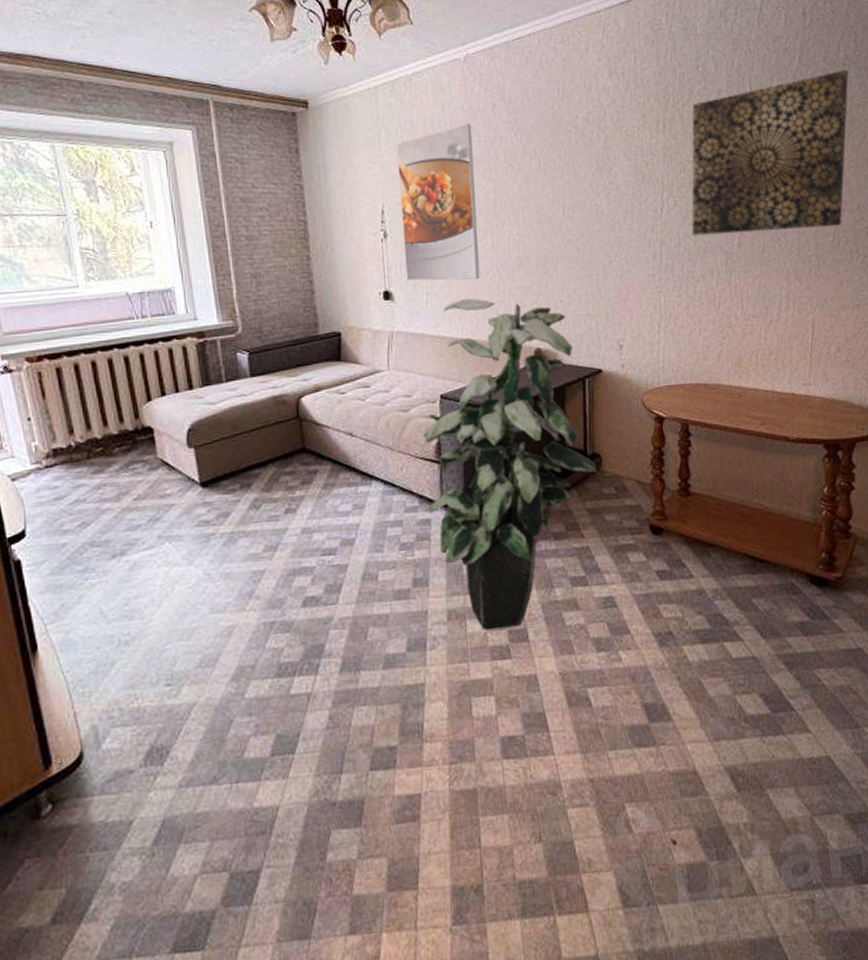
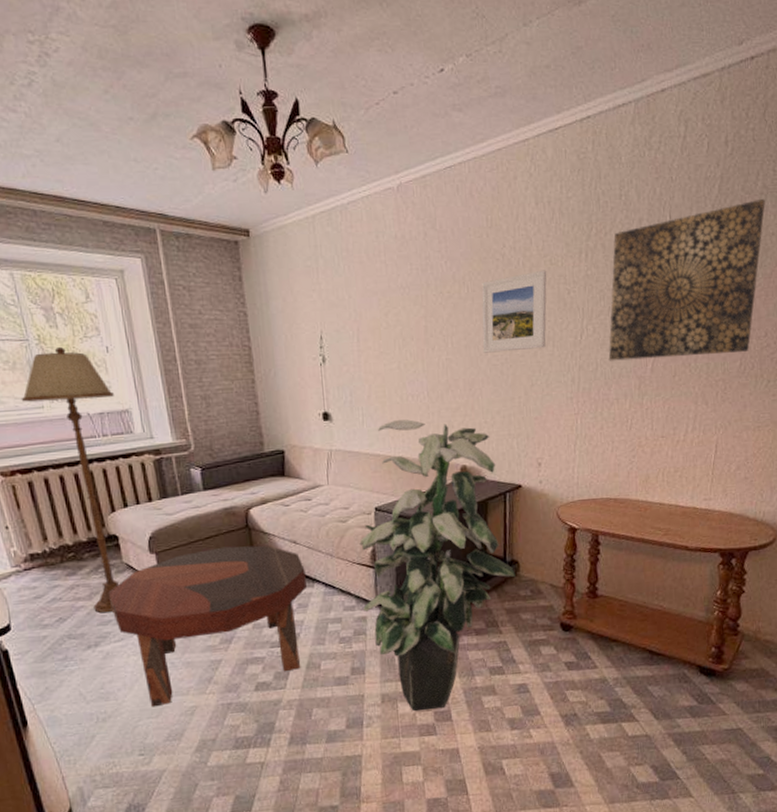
floor lamp: none [54,221,156,516] -> present [21,346,119,613]
coffee table: none [140,438,363,628] -> present [109,545,307,707]
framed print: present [396,124,480,282] -> none [333,252,412,404]
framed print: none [554,141,624,228] -> present [481,270,547,353]

